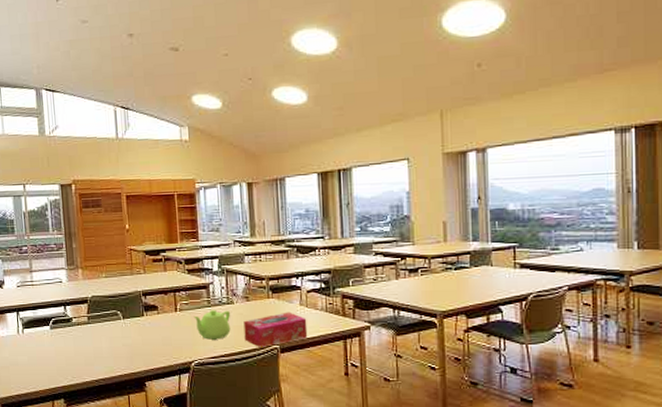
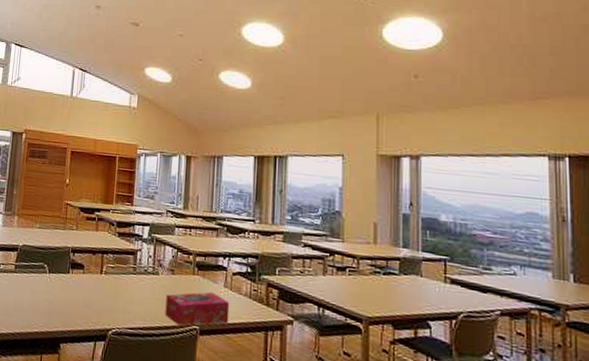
teapot: present [193,309,231,341] -> none [117,277,155,311]

